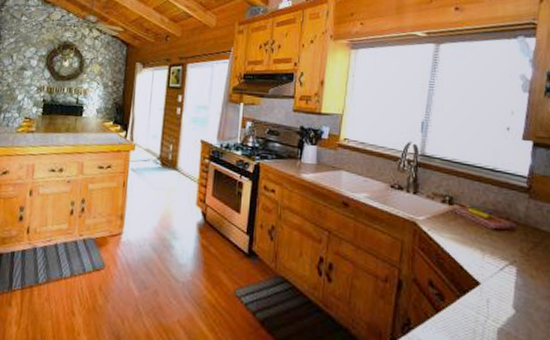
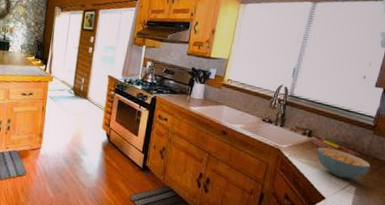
cereal bowl: none [462,217,531,257] -> present [316,147,371,179]

